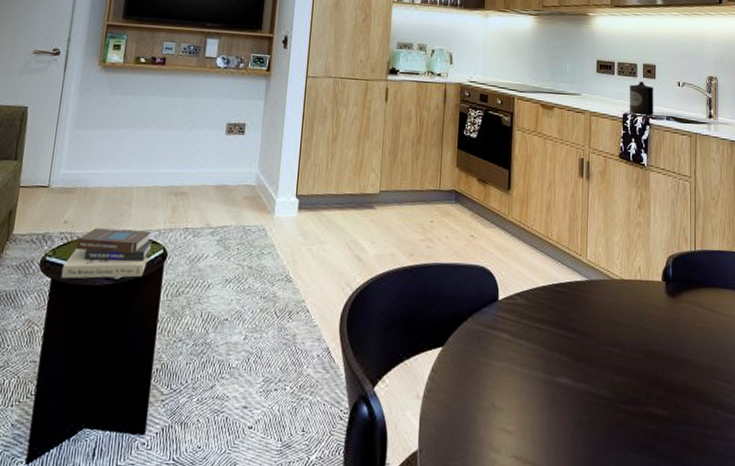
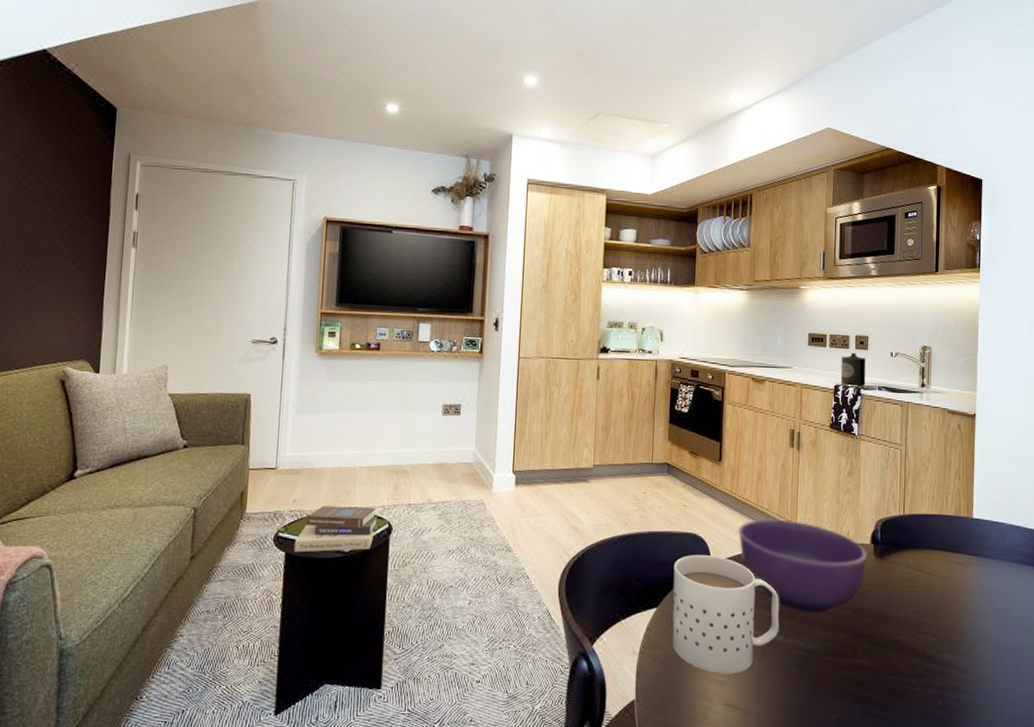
mug: none [457,289,570,423] -> present [672,555,779,674]
bowl: none [526,251,659,357] -> present [737,518,867,615]

